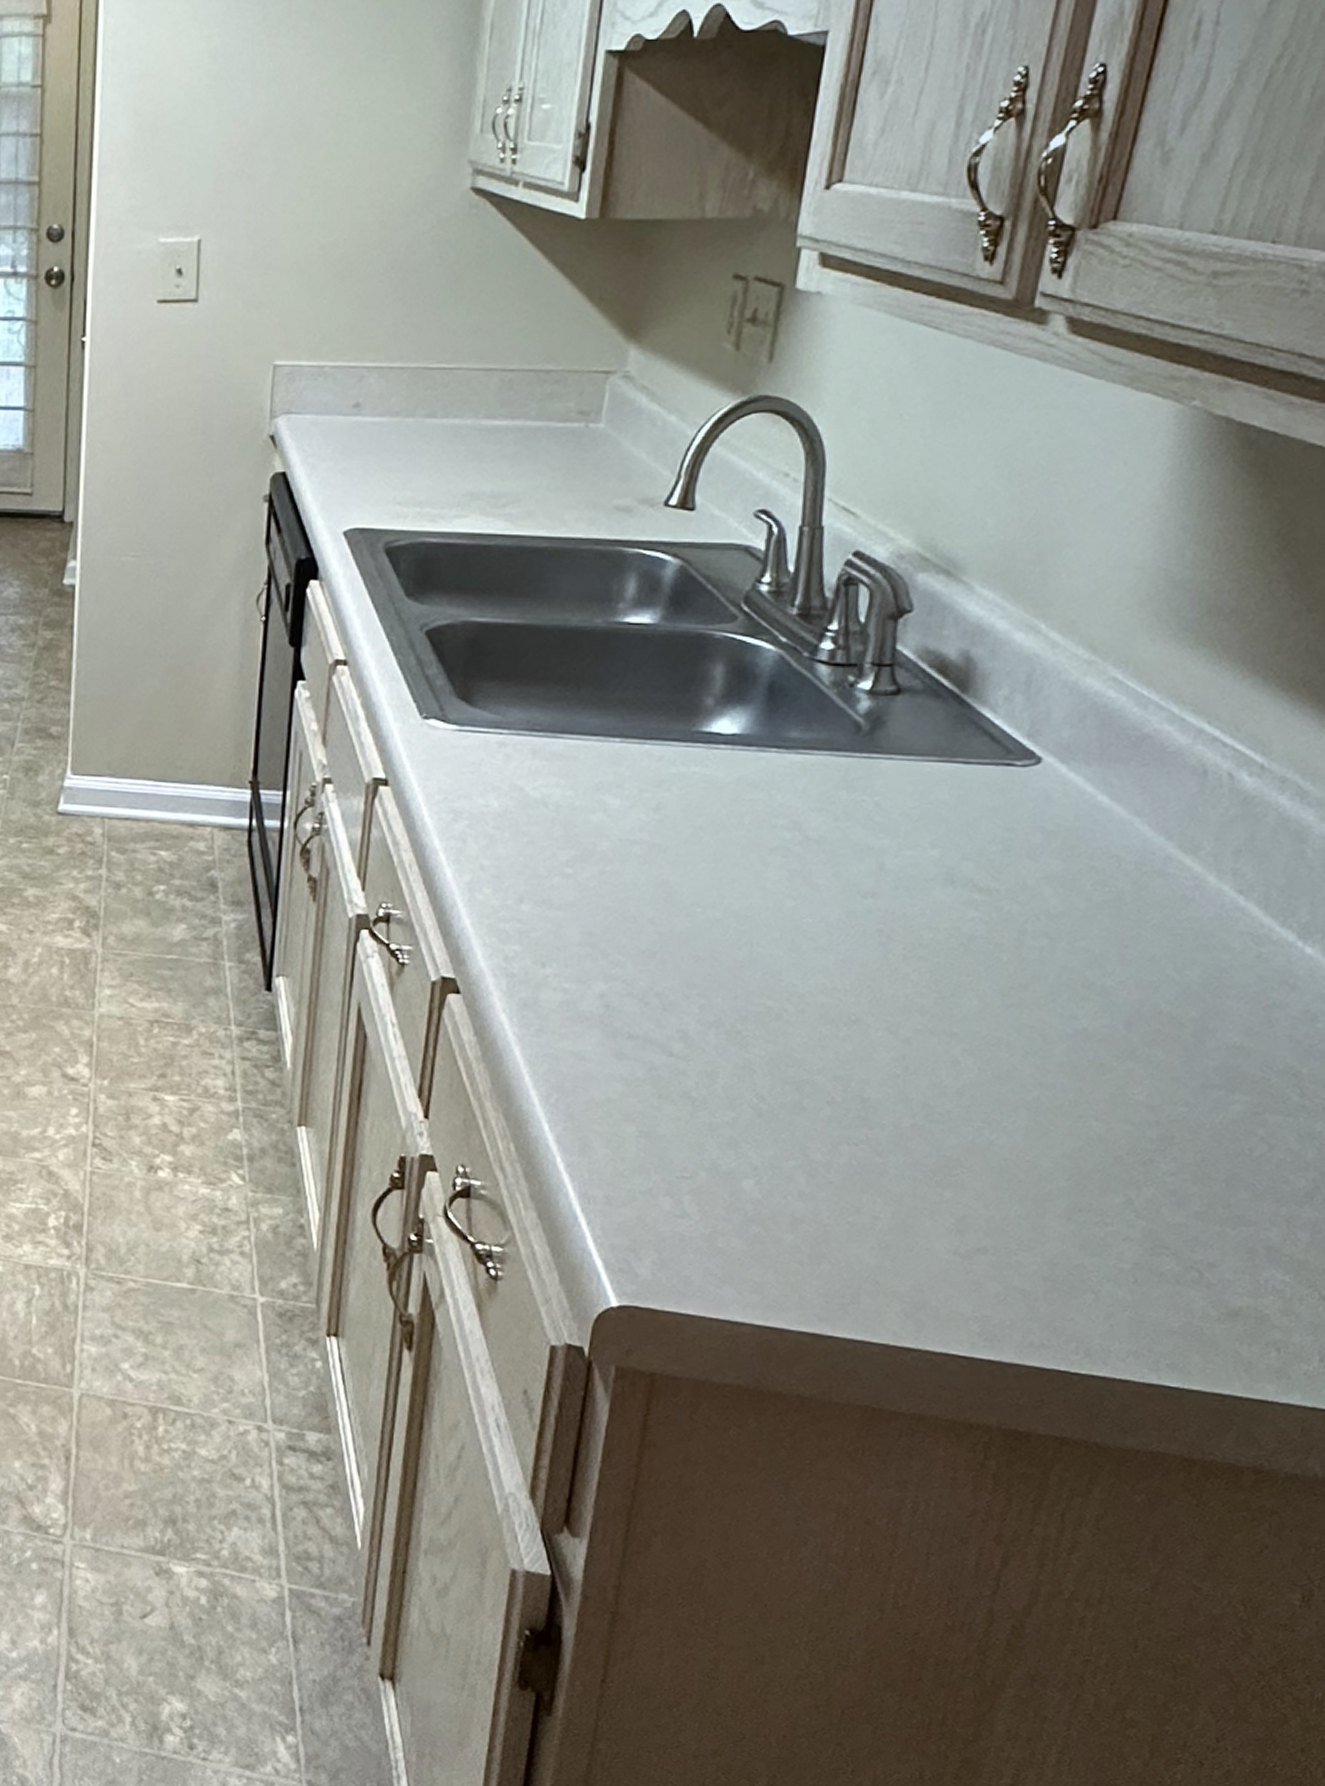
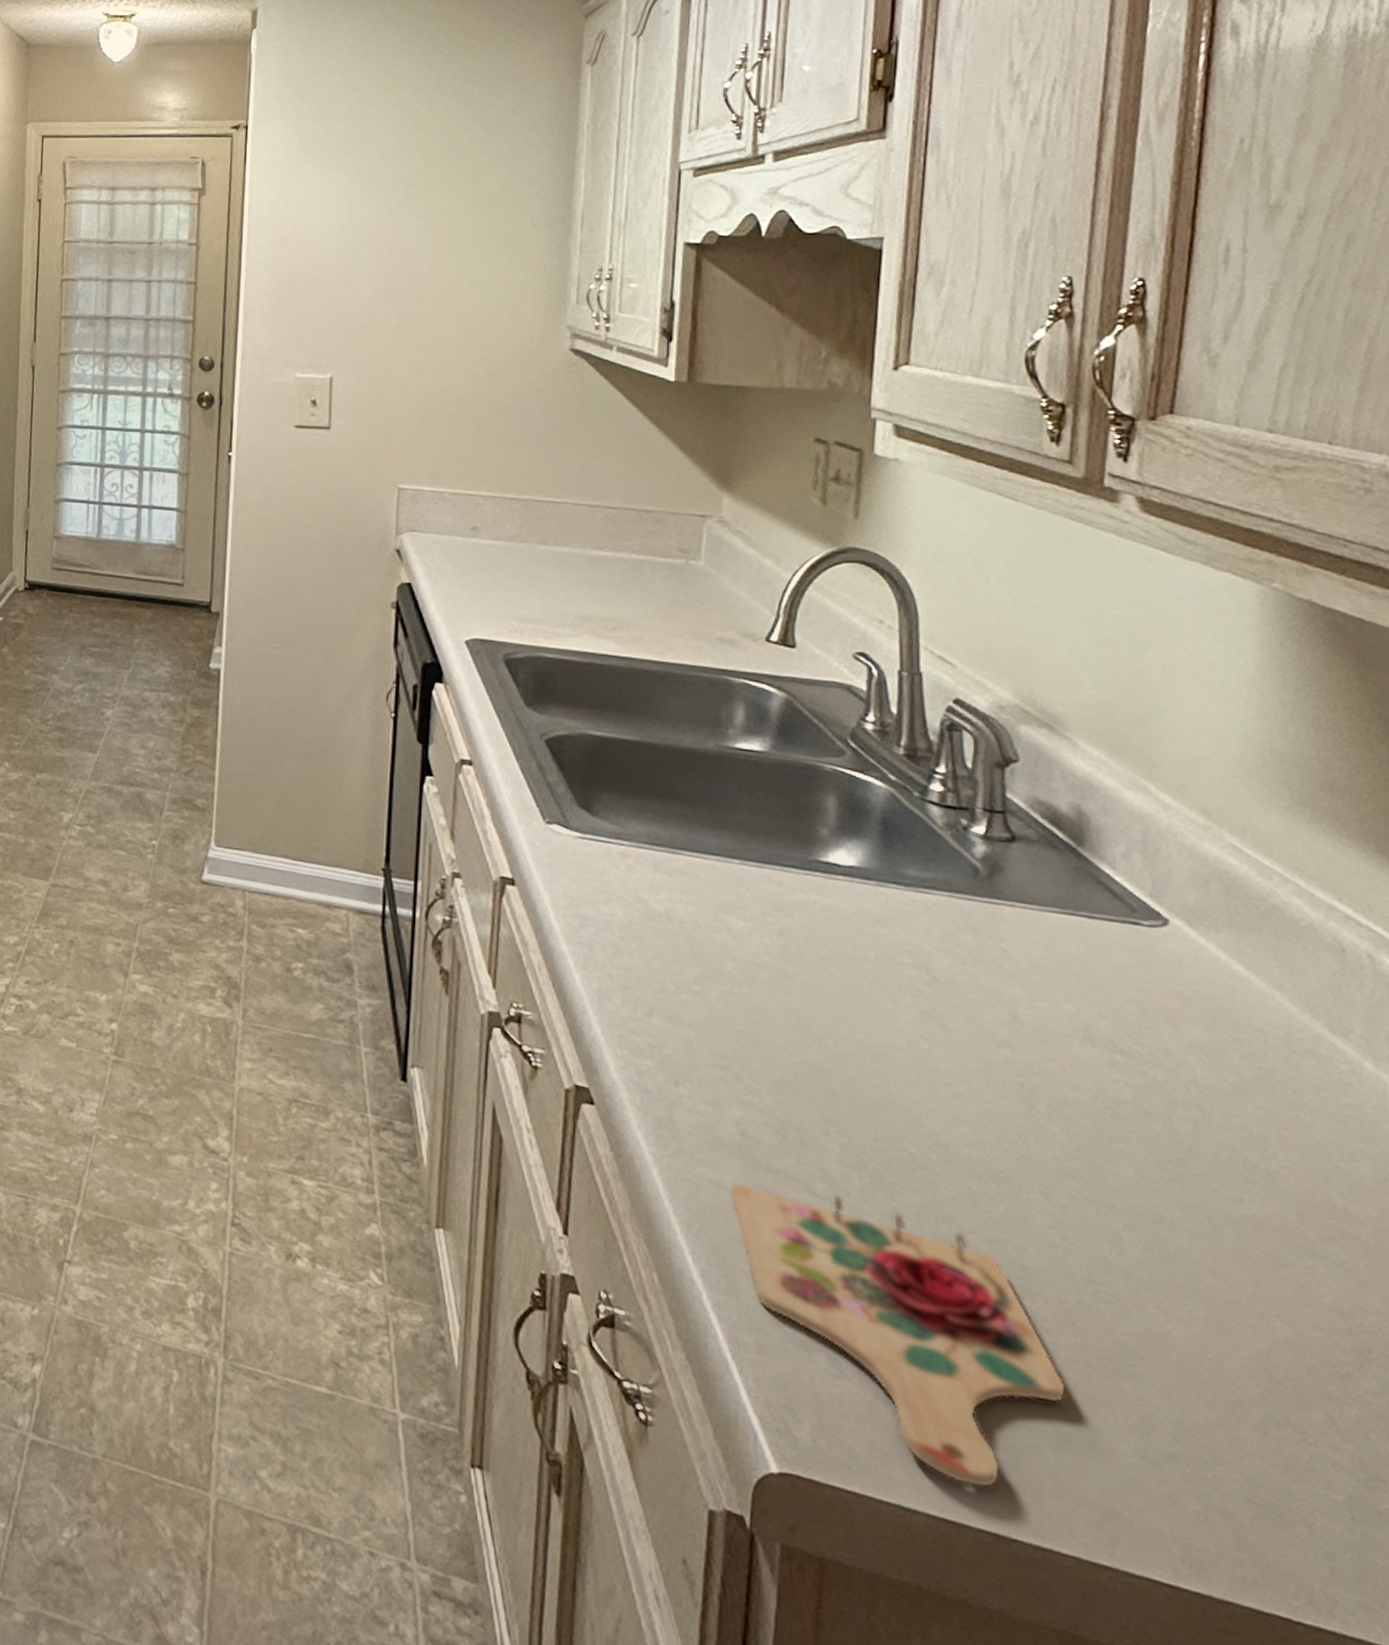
cutting board: none [587,1051,892,1297] -> present [727,1182,1066,1489]

